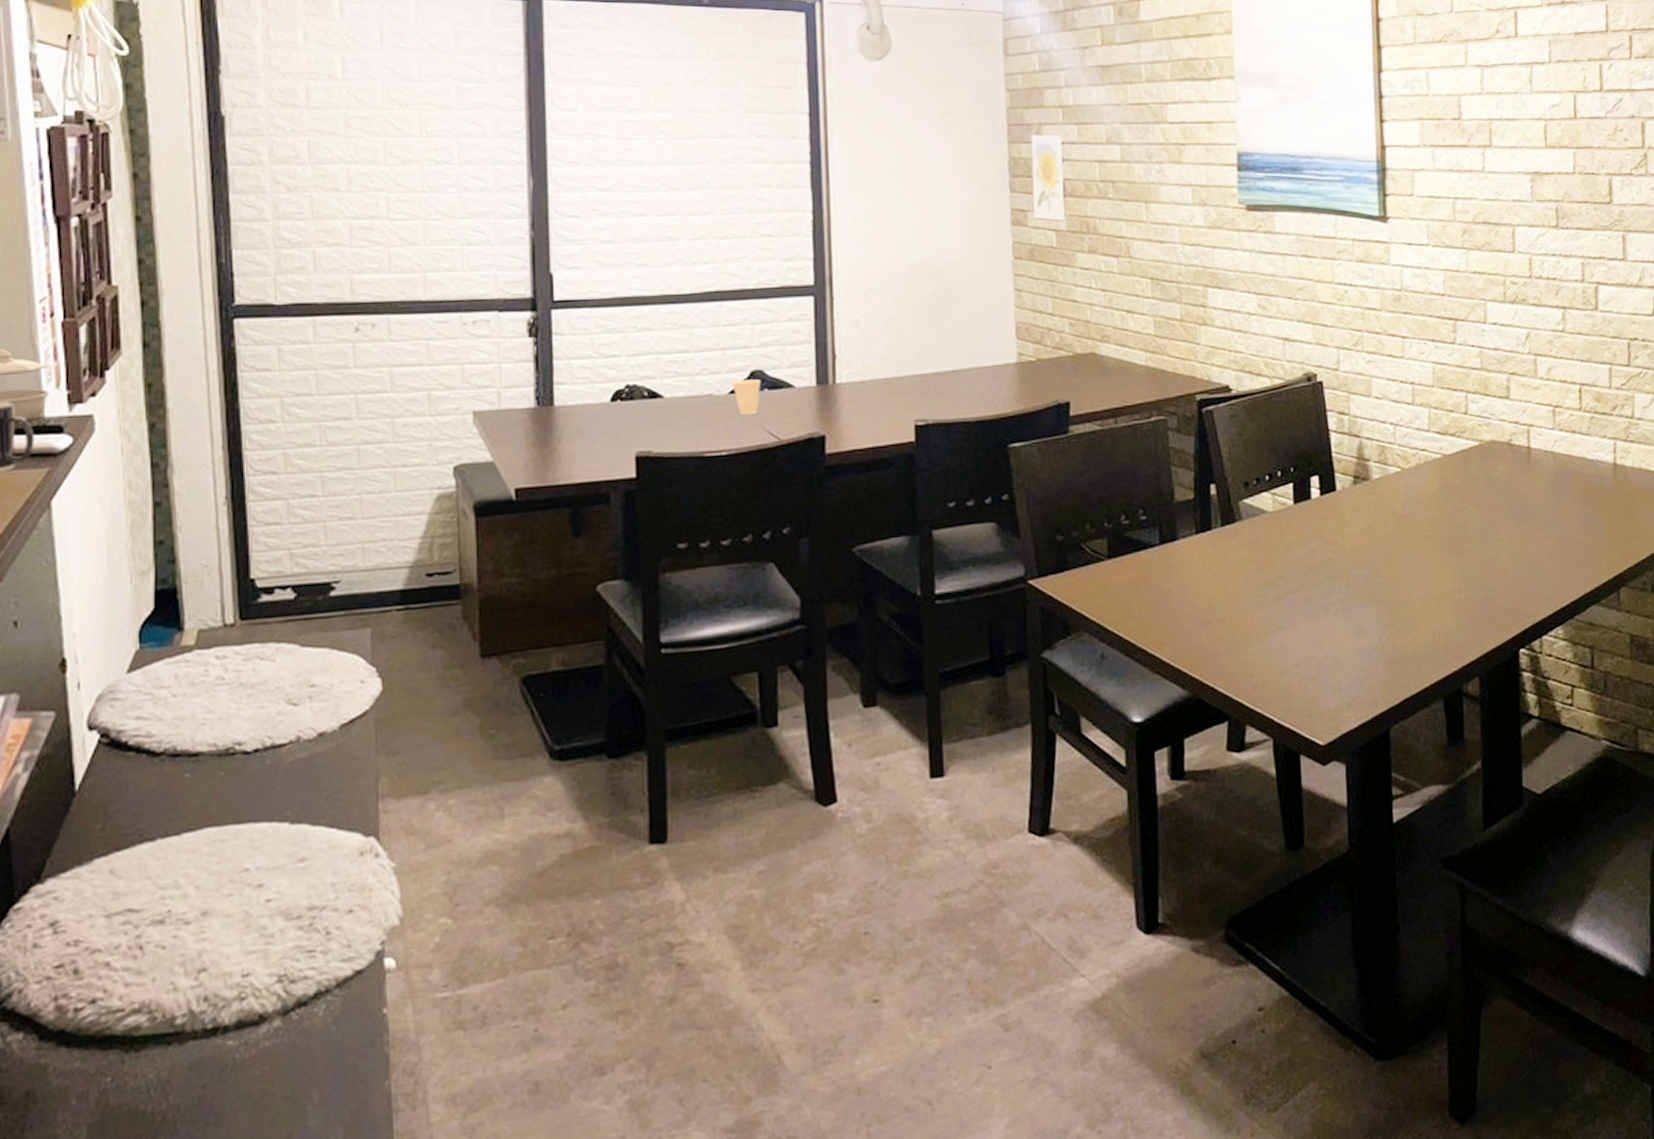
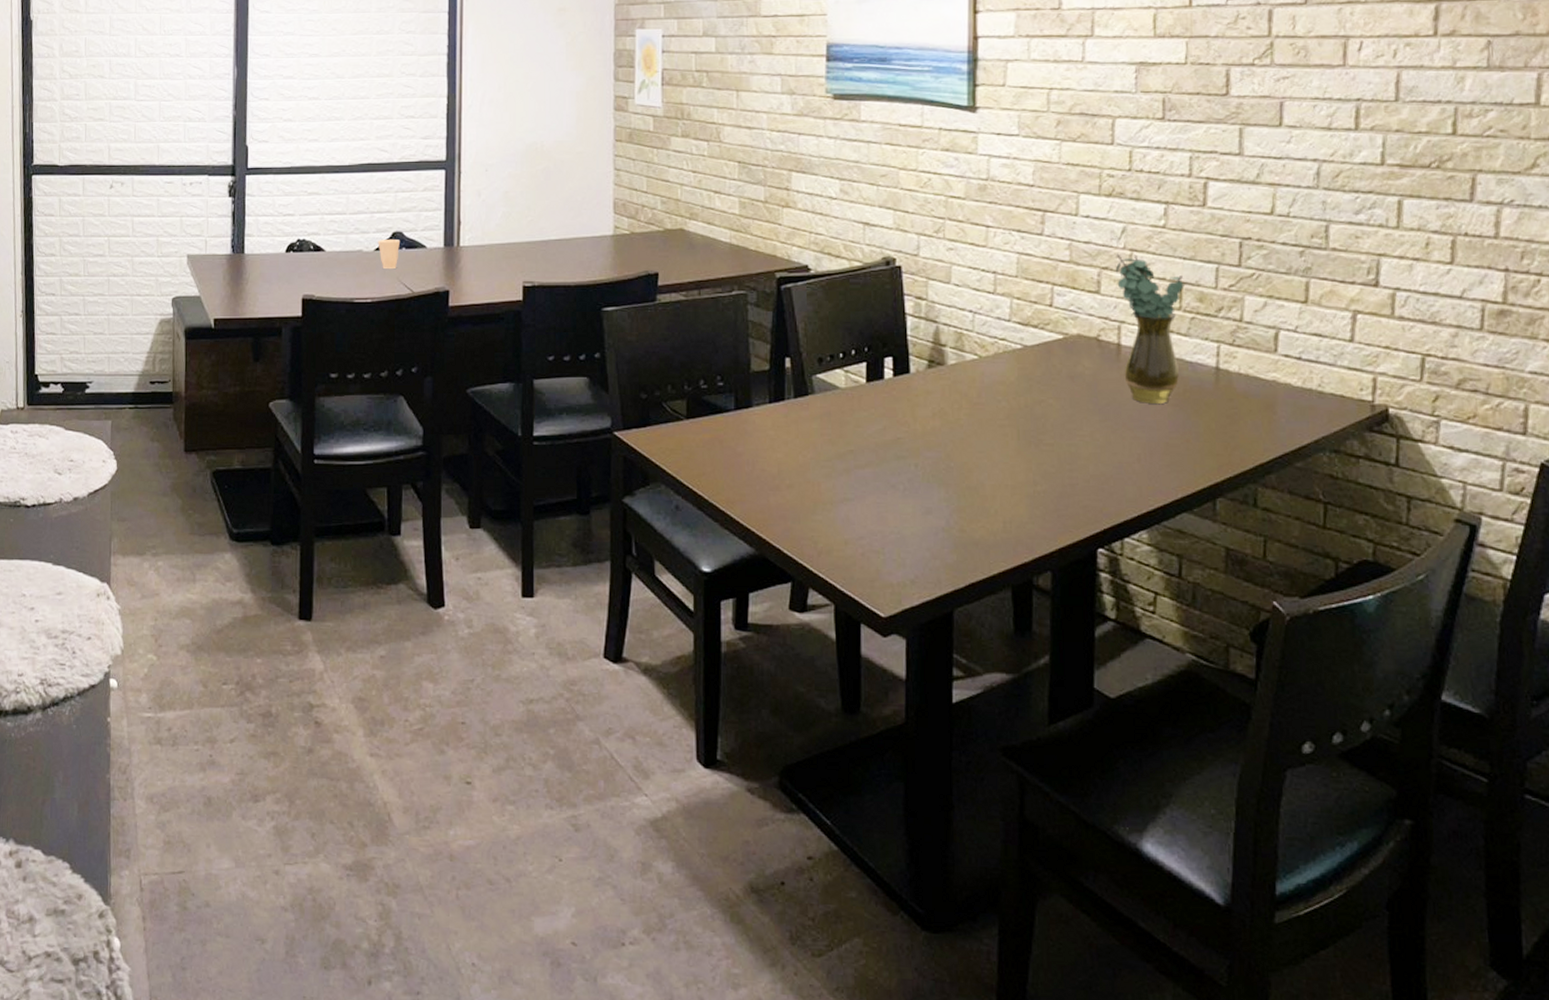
vase: none [1522,358,1583,503] -> present [1115,253,1184,404]

